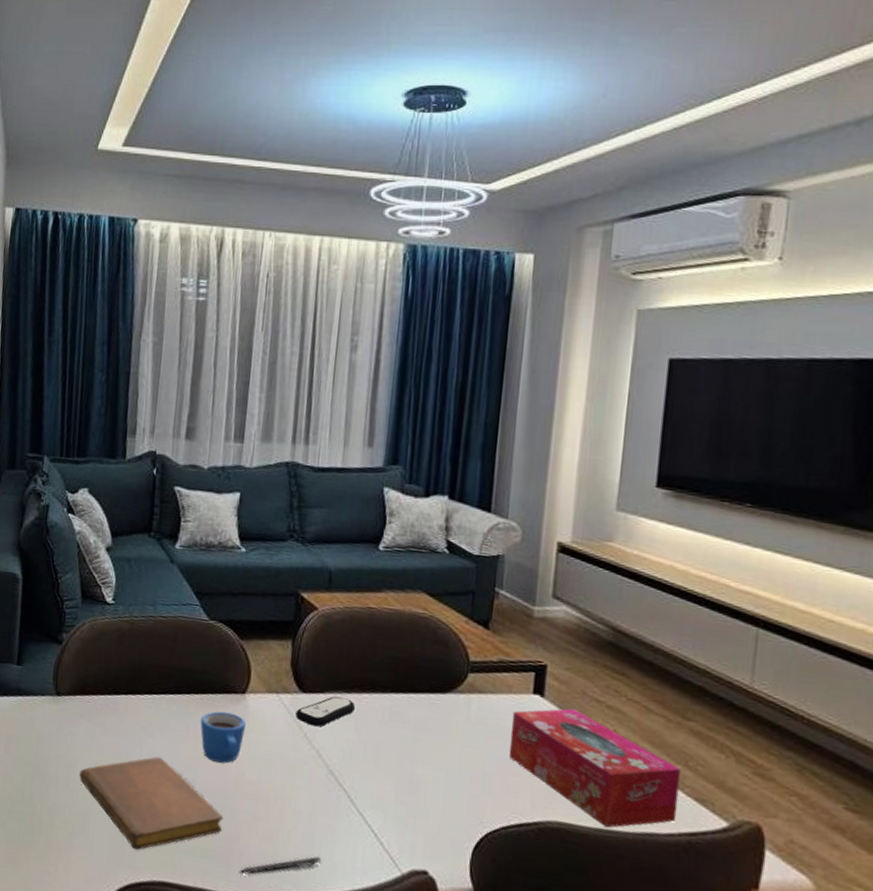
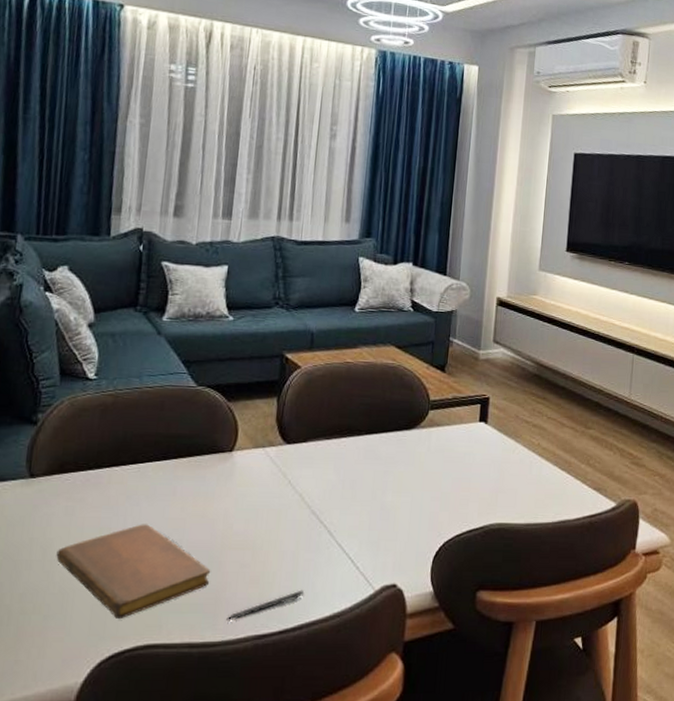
mug: present [200,711,246,764] -> none [187,471,233,520]
remote control: present [296,696,356,727] -> none [281,443,335,473]
tissue box: present [508,708,681,828] -> none [461,430,585,522]

